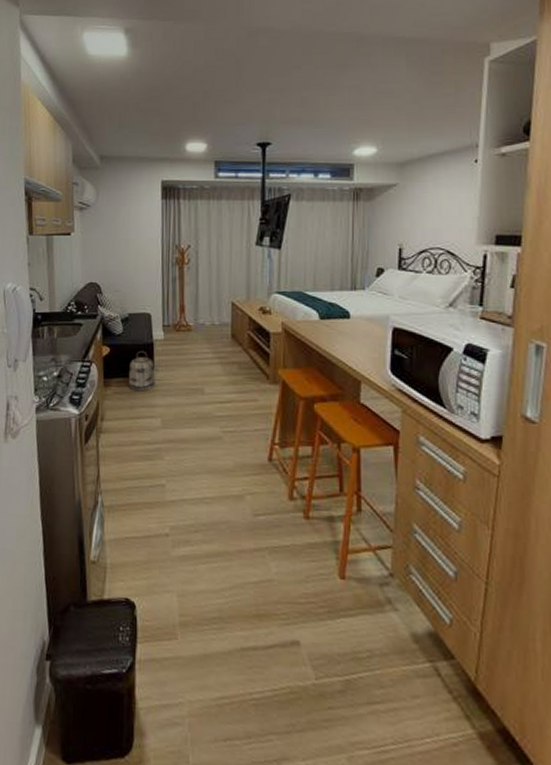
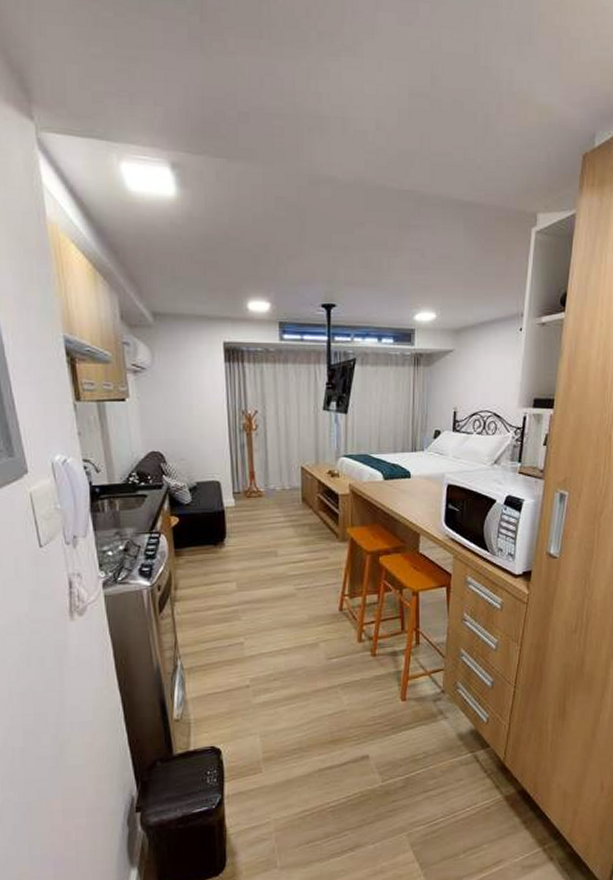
basket: present [129,351,155,391] -> none [201,519,228,558]

